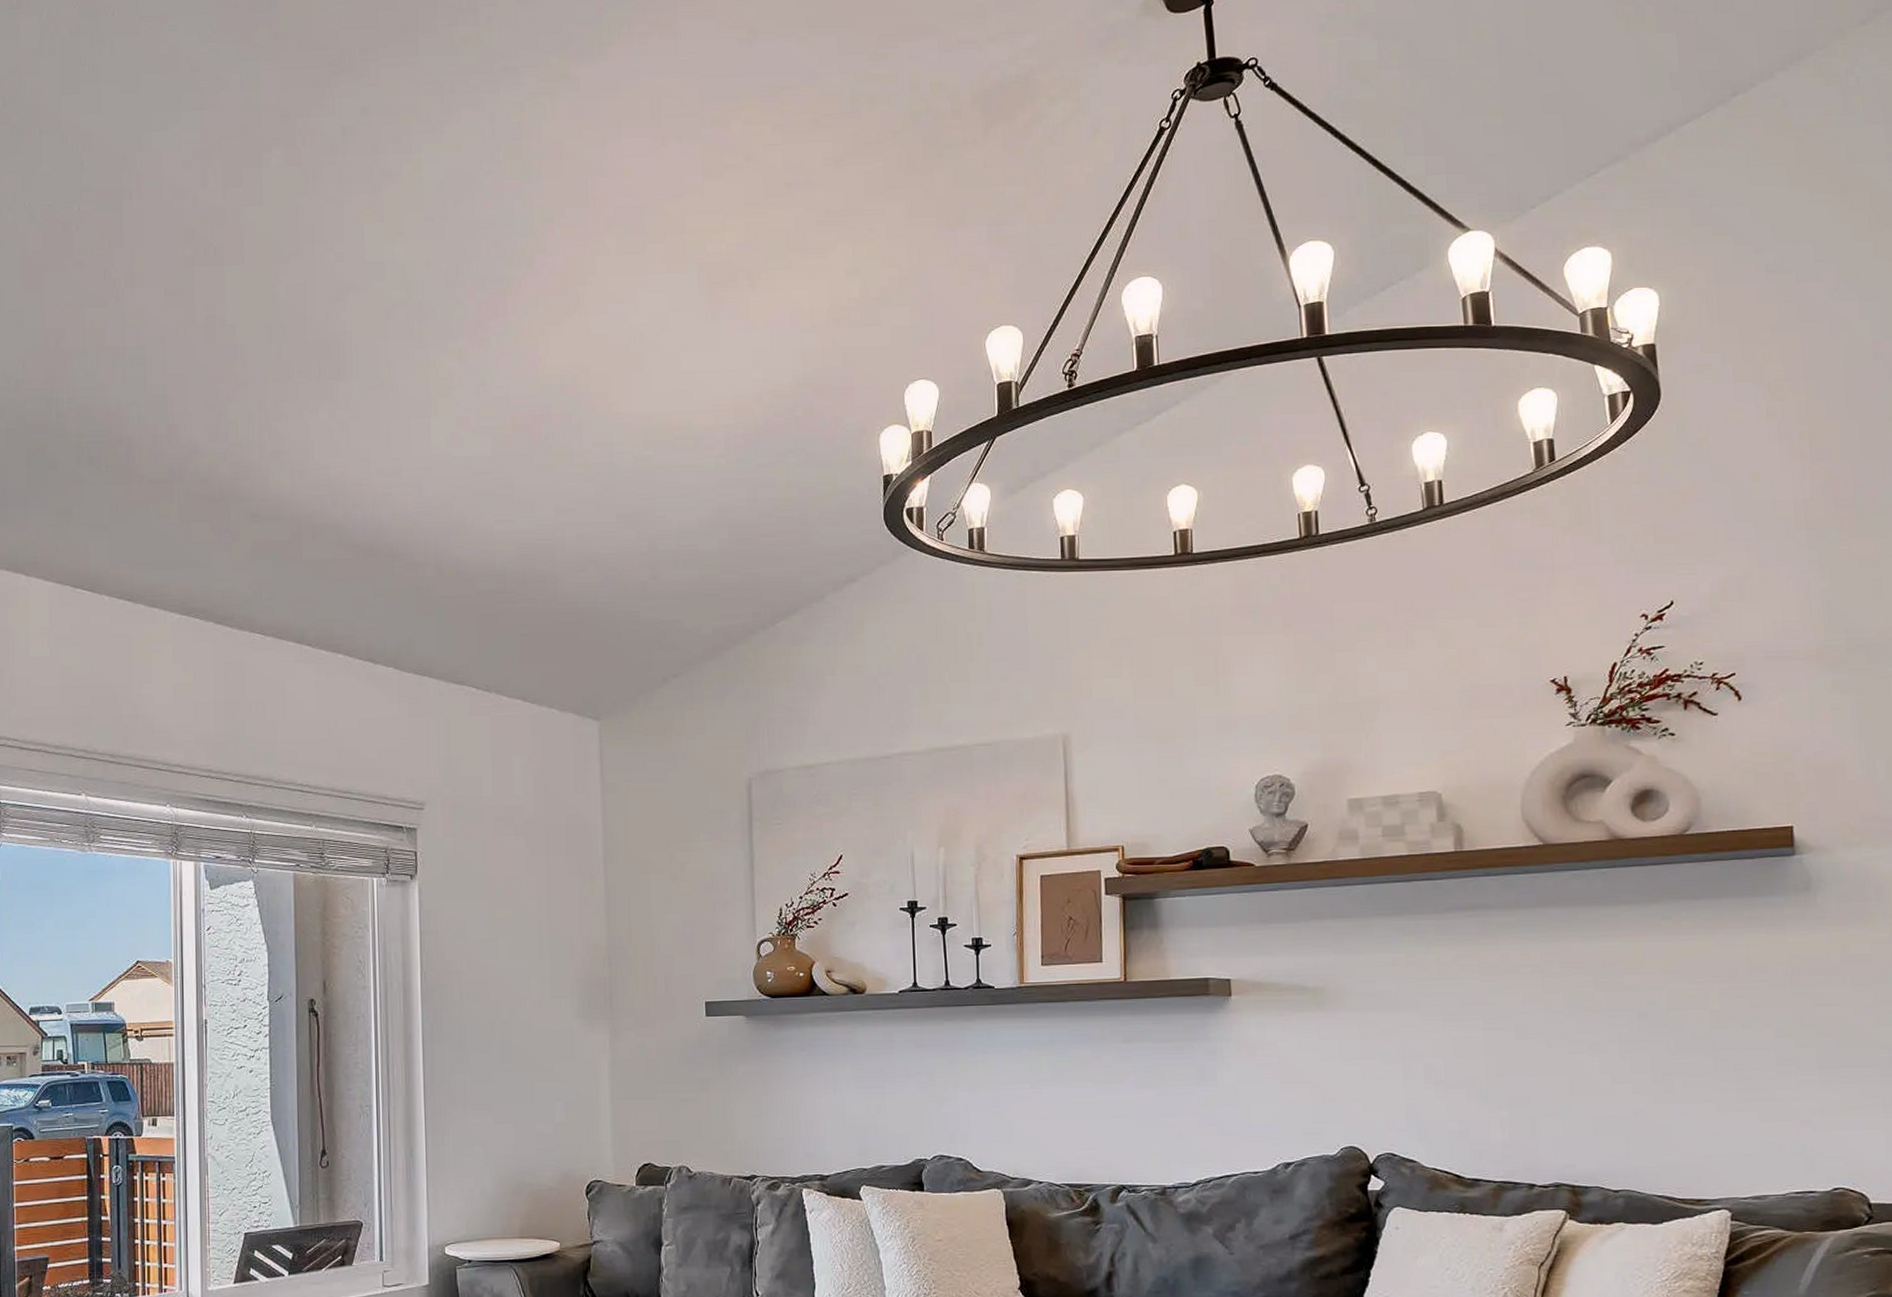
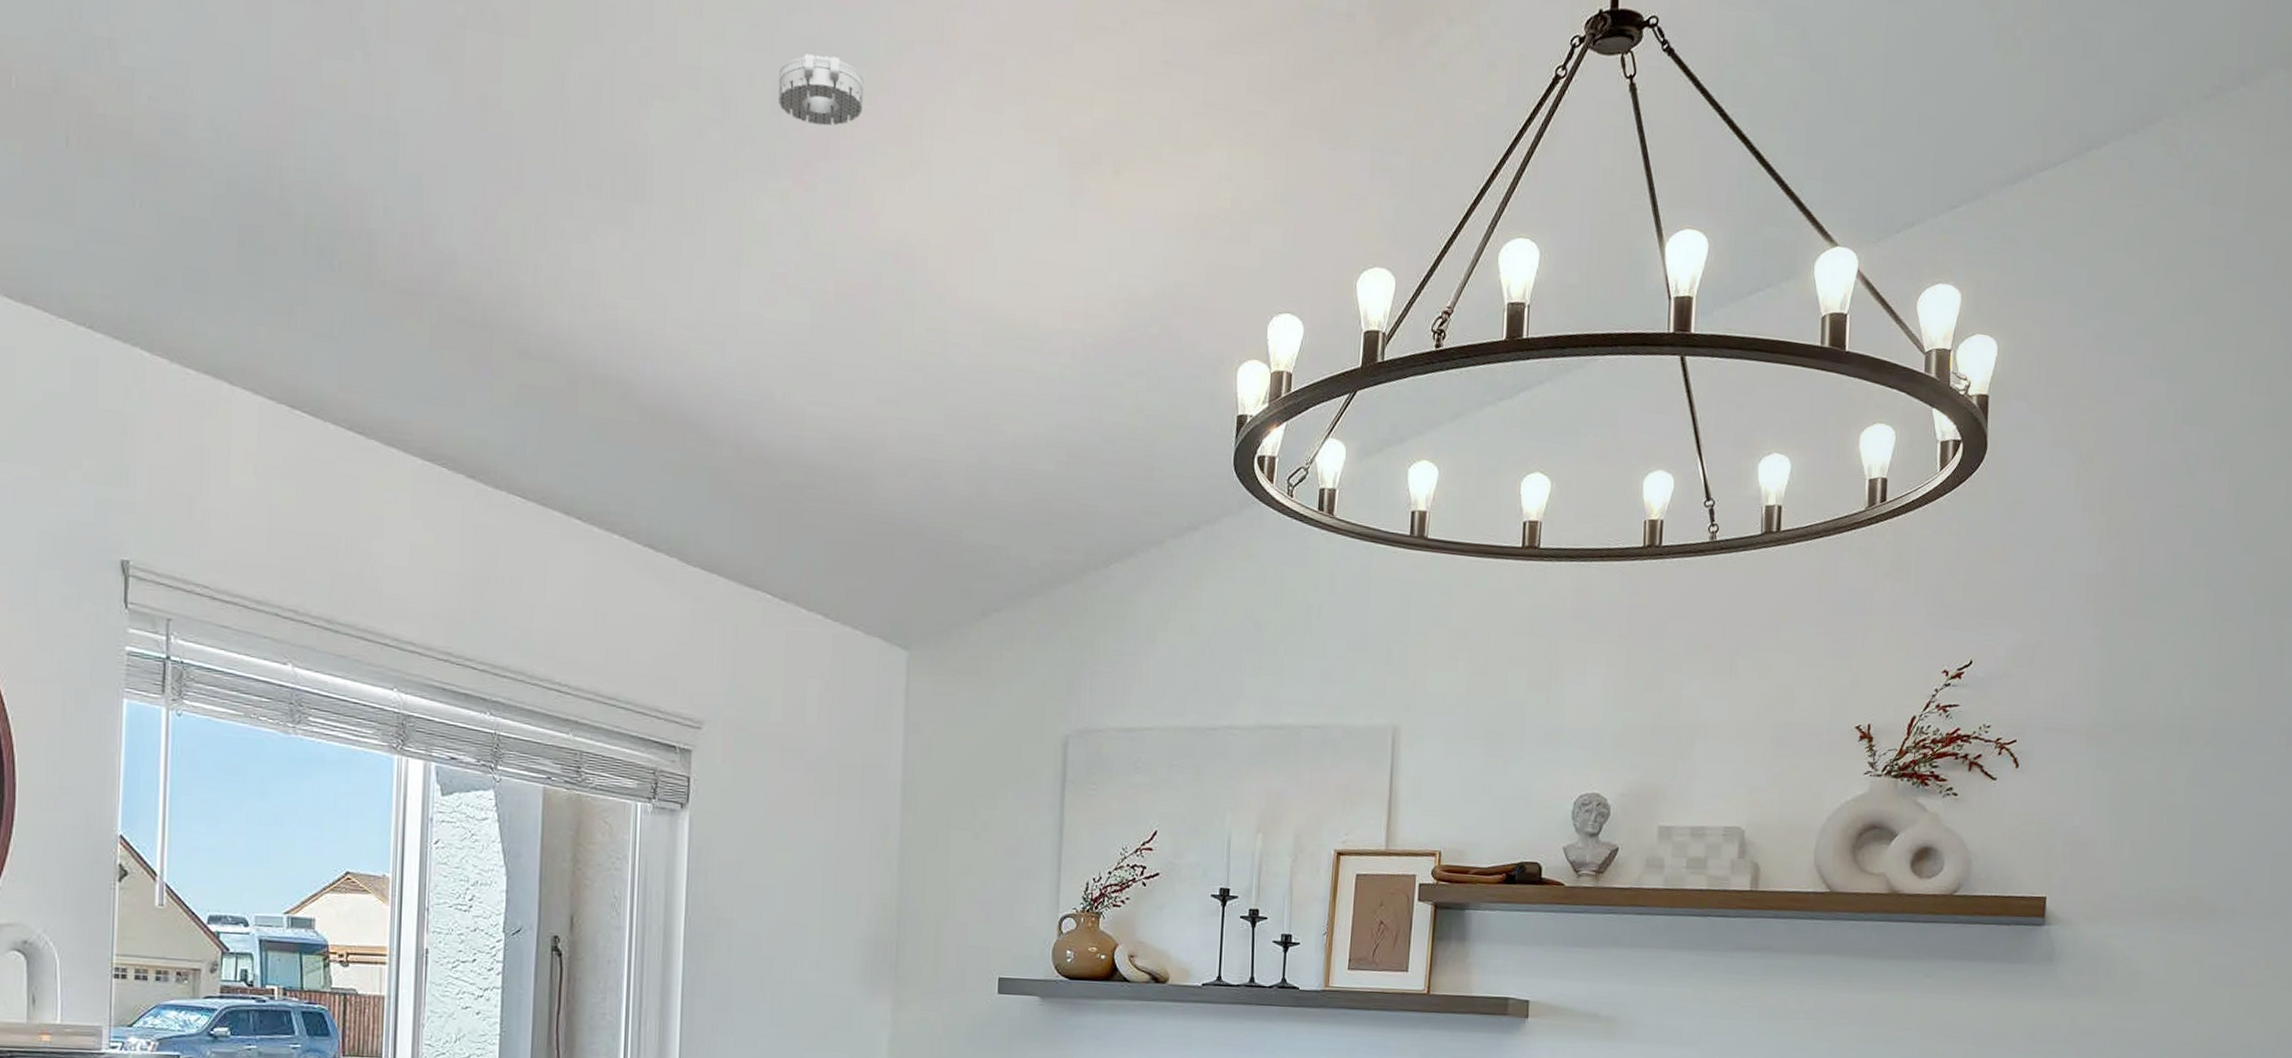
smoke detector: none [450,233,524,291] -> present [778,53,864,126]

